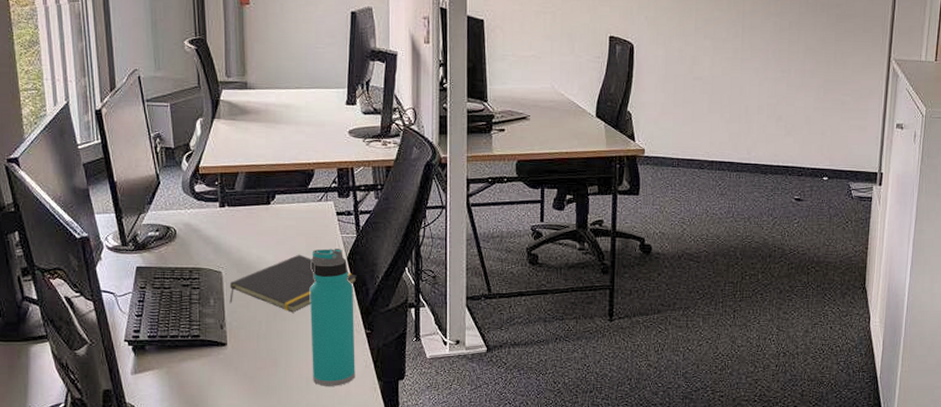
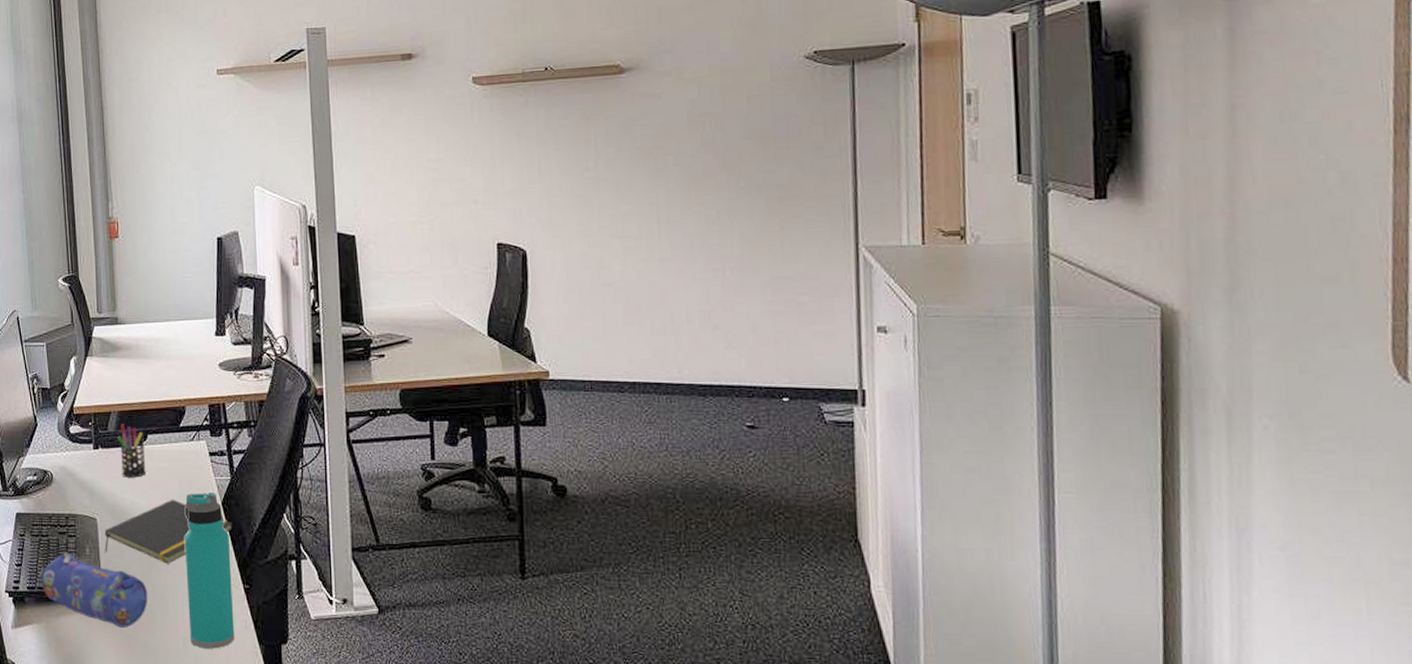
pencil case: none [160,303,273,371] -> present [39,552,148,628]
pen holder: none [245,184,273,234] -> present [117,424,146,478]

